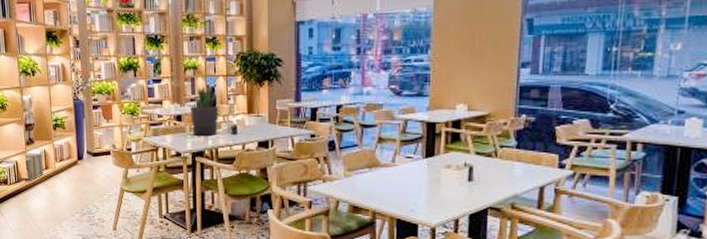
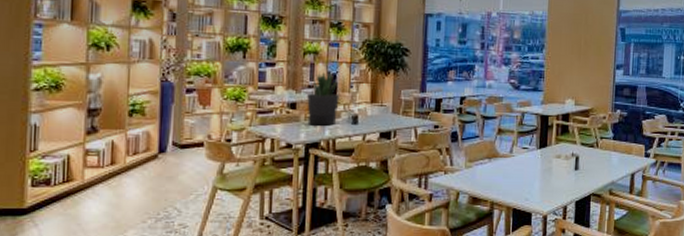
books: present [16,153,44,181] -> none [65,145,108,180]

